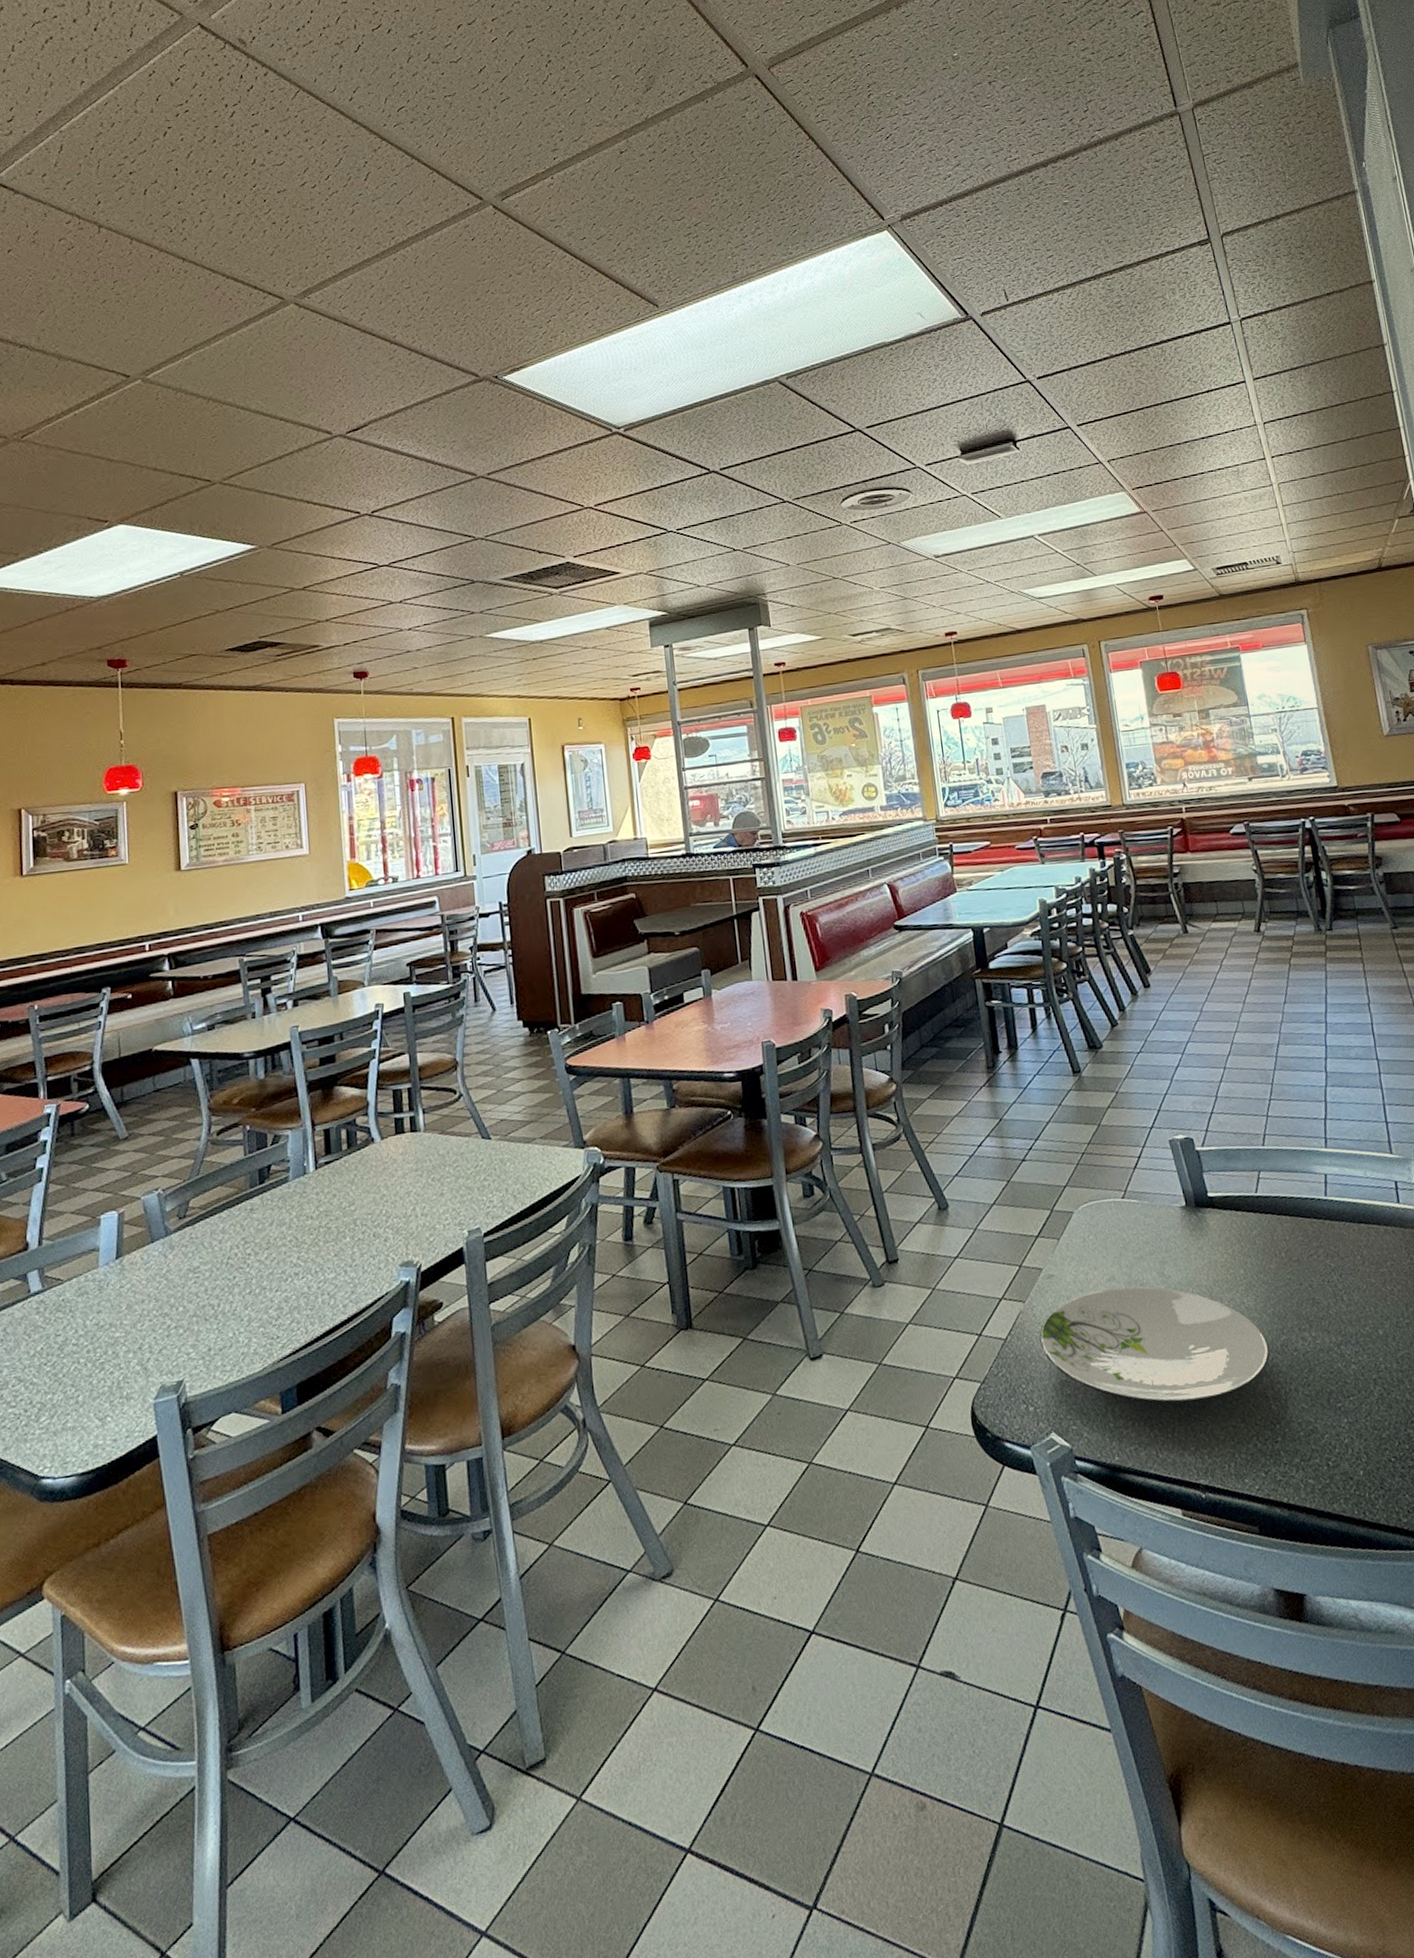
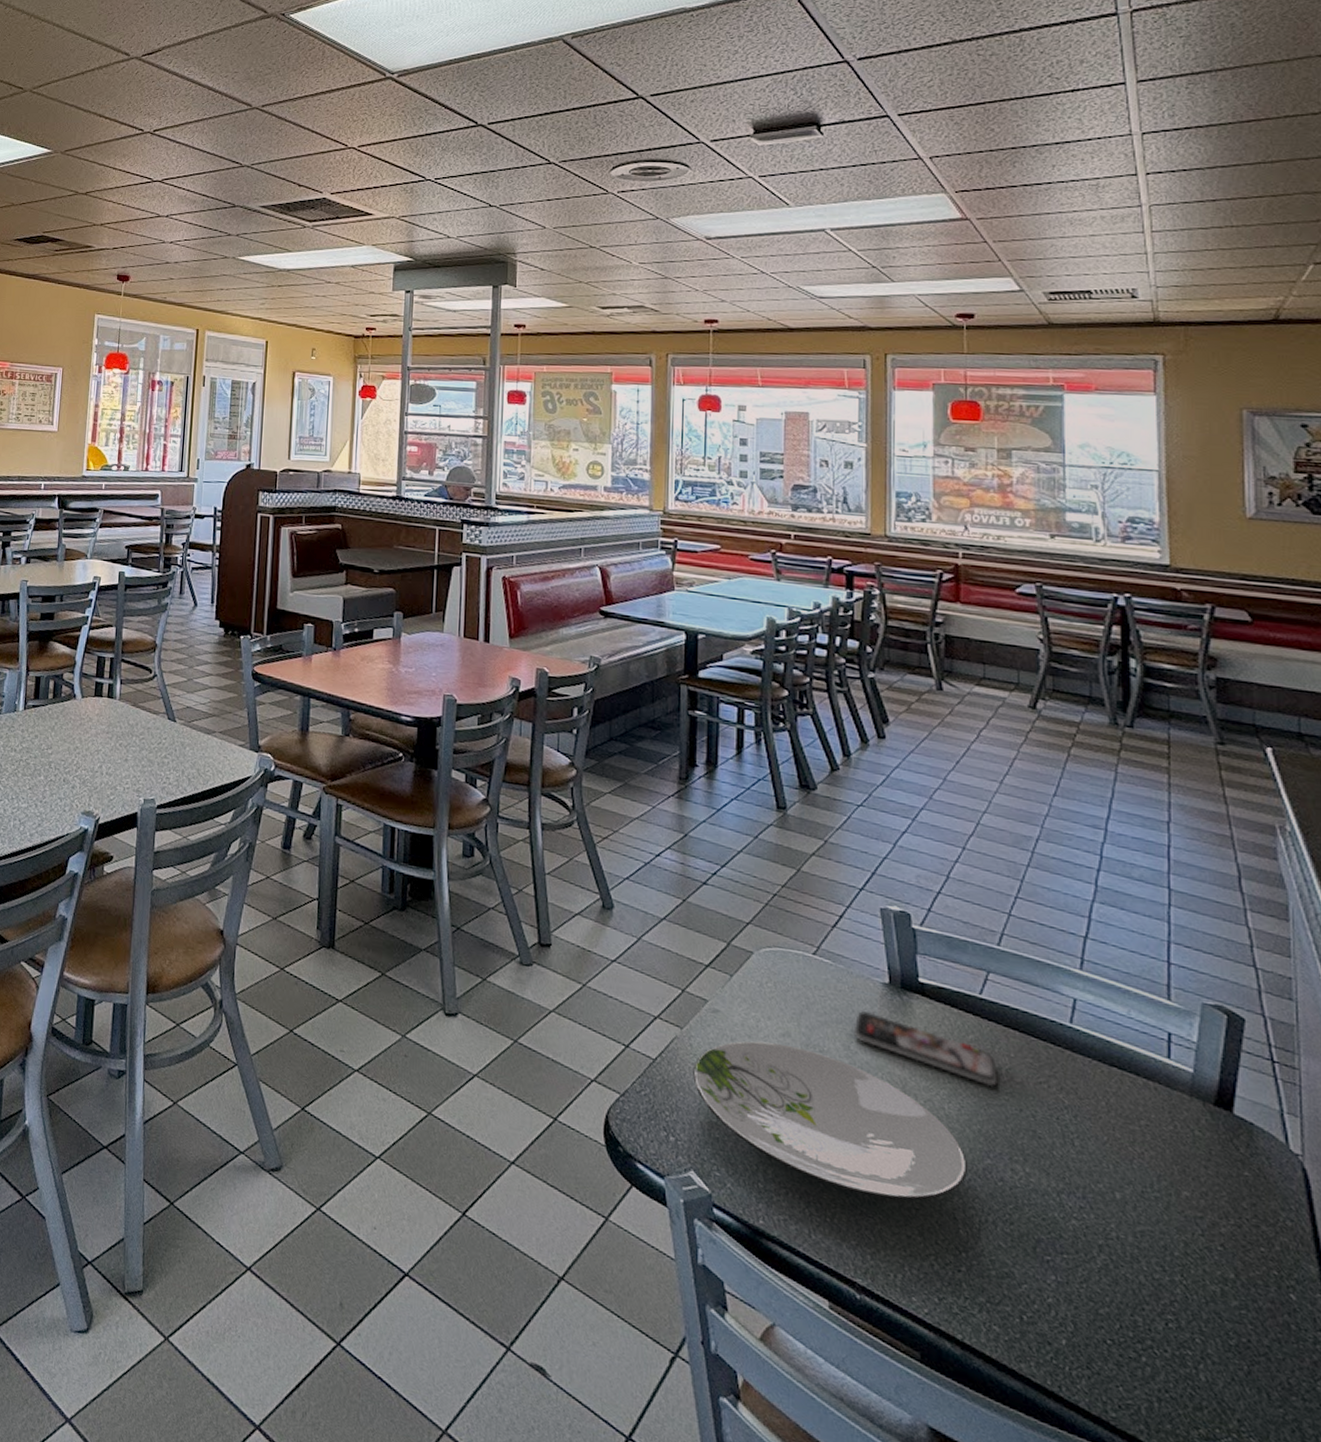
smartphone: none [1164,1235,1280,1272] -> present [853,1011,998,1088]

